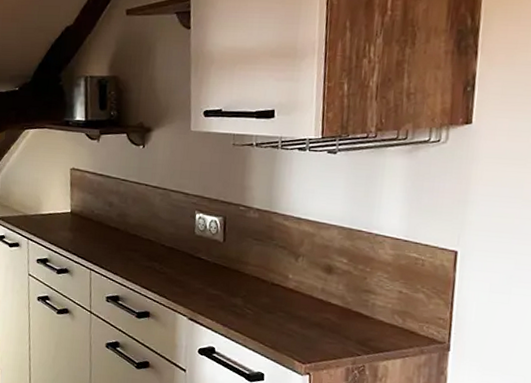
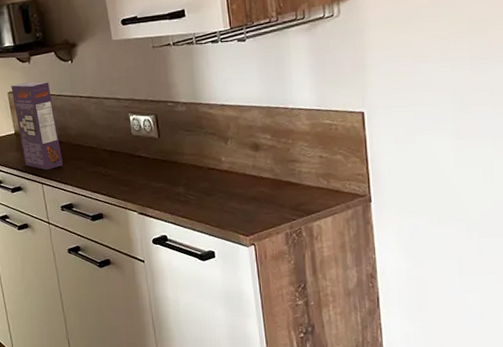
cereal box: none [74,161,117,257] -> present [11,81,63,170]

